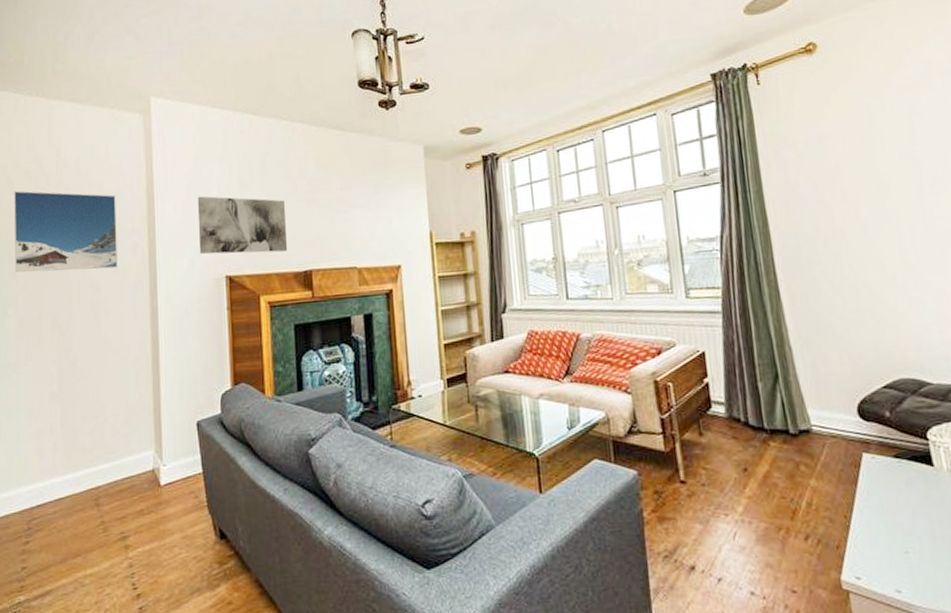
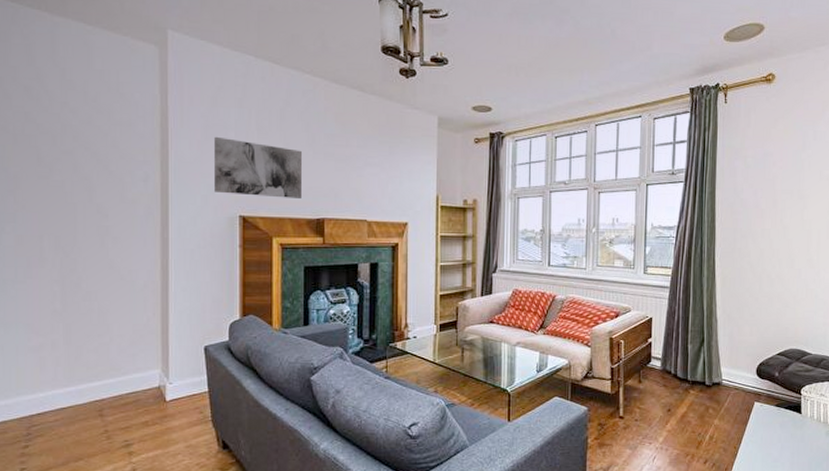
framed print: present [13,191,118,272] -> none [11,107,127,197]

